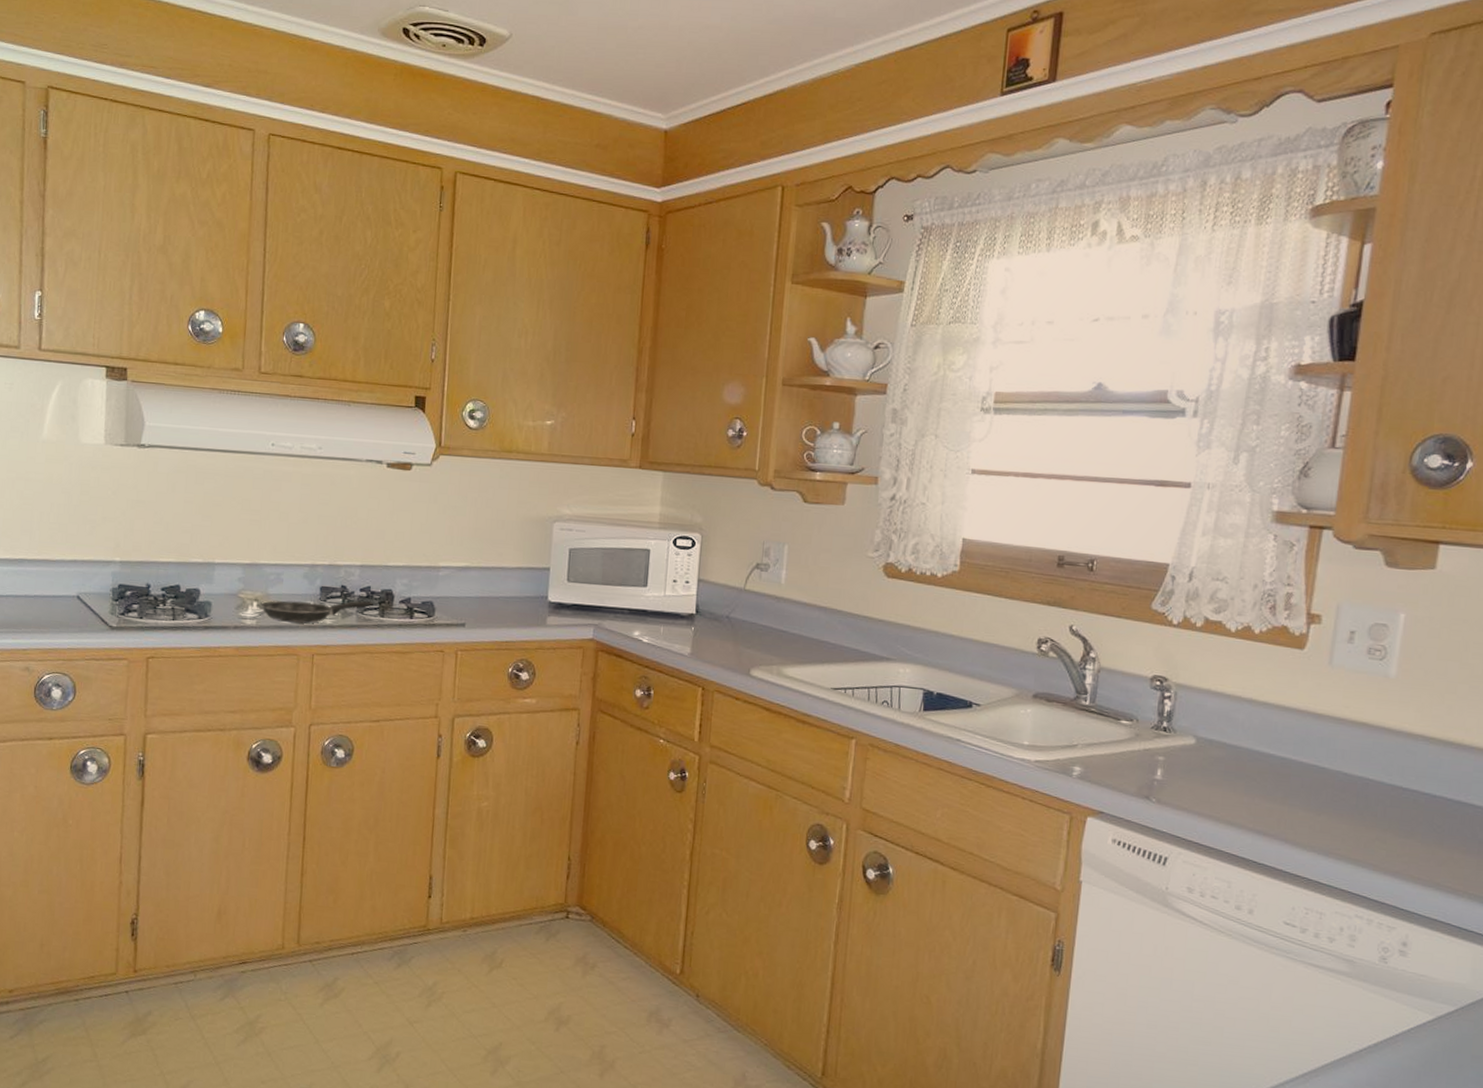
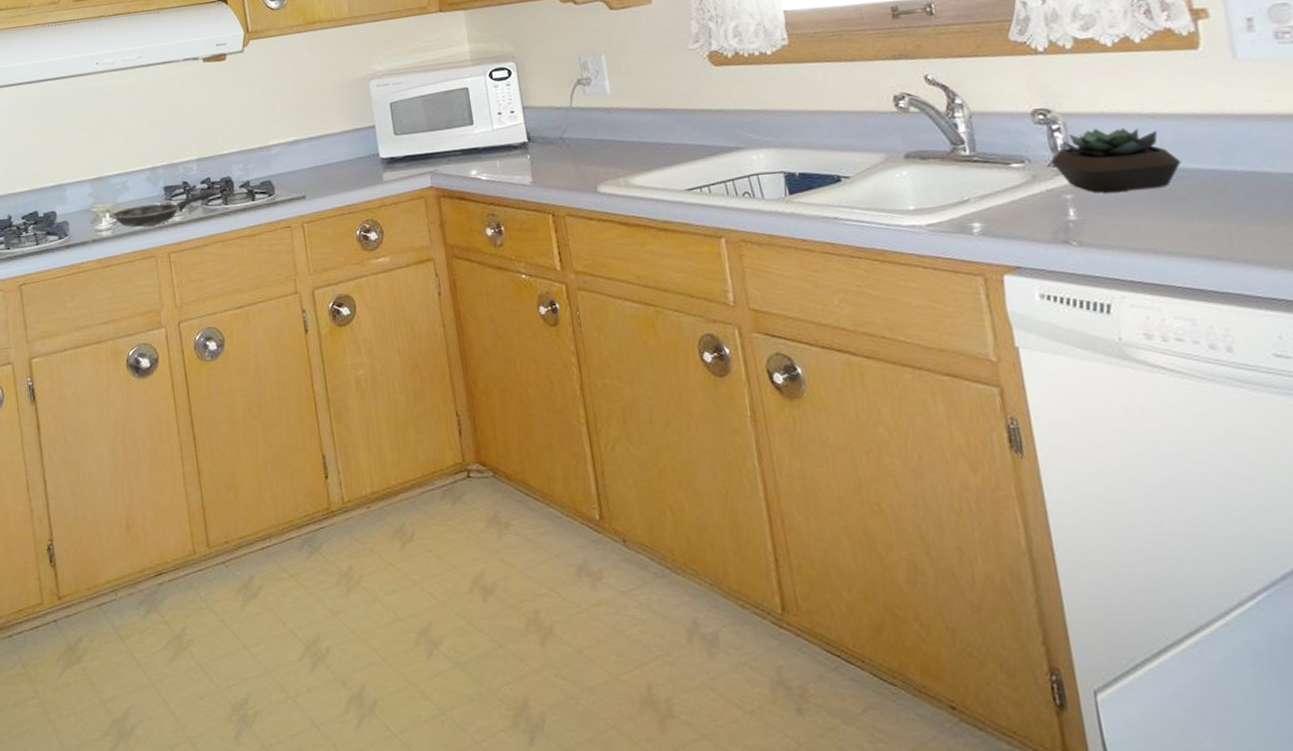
succulent plant: none [1155,703,1261,765] -> present [1050,128,1182,193]

